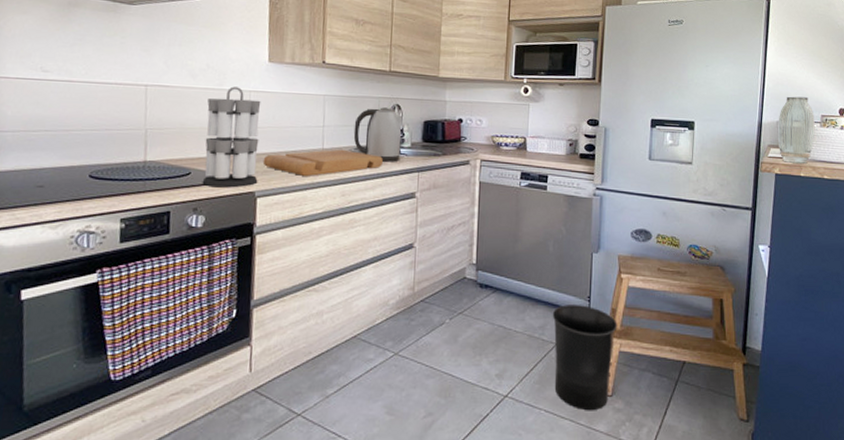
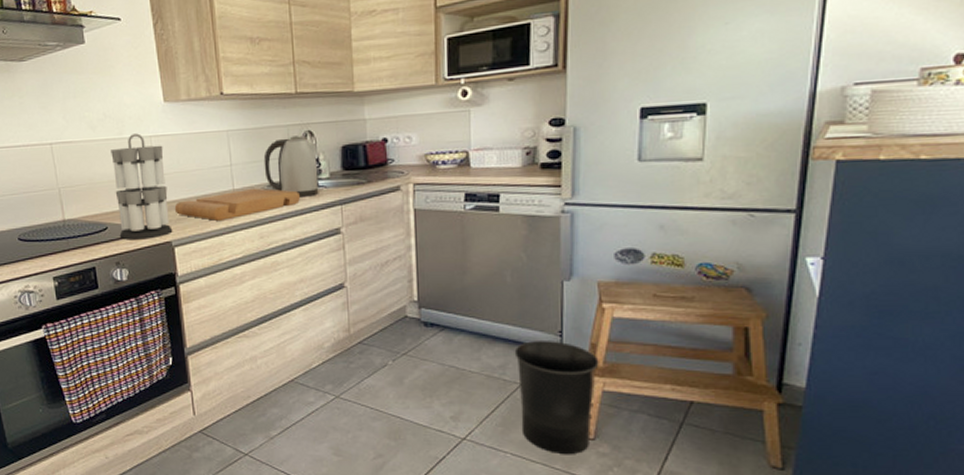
vase: present [777,96,815,164] -> none [841,45,909,143]

